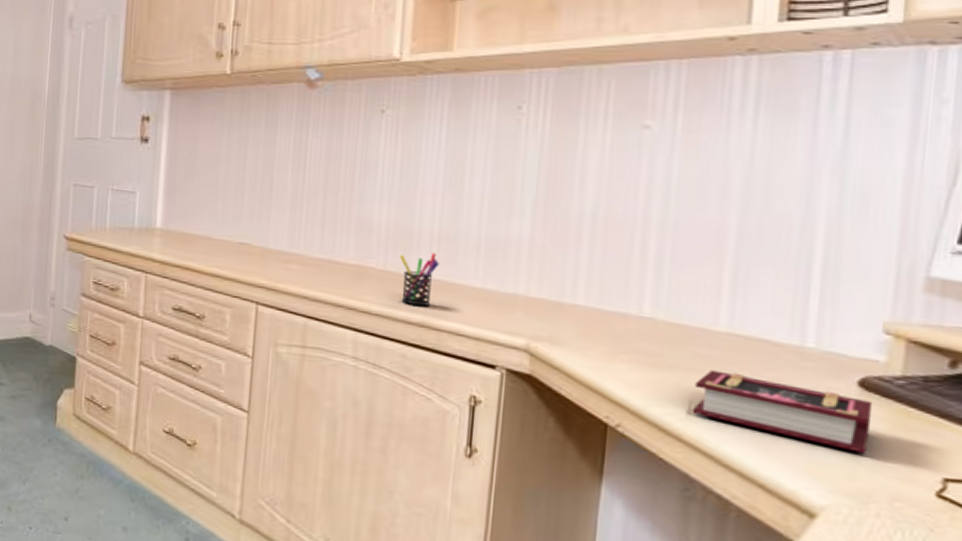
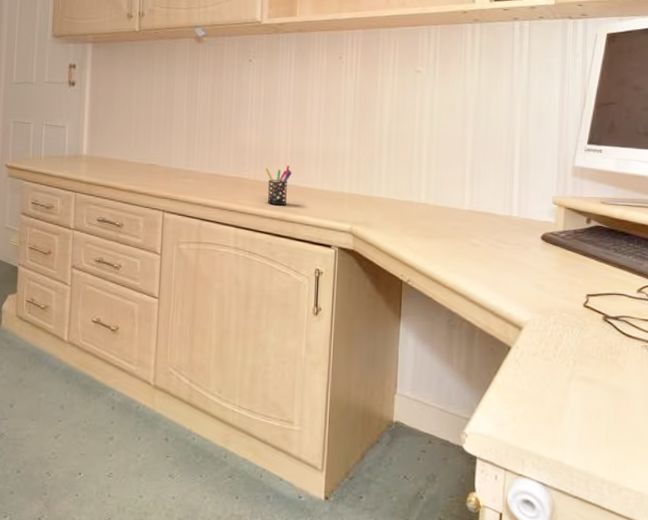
book: present [692,370,873,454] -> none [452,236,549,284]

